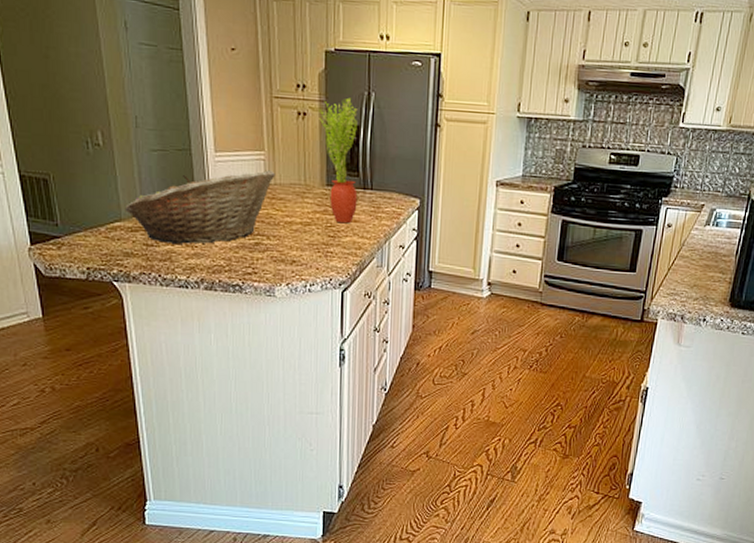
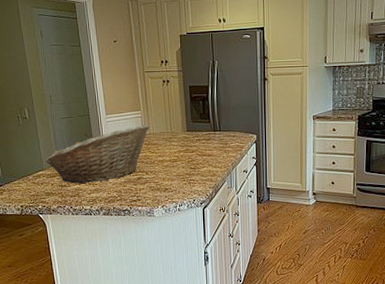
potted plant: present [319,97,358,224] -> none [178,66,210,158]

